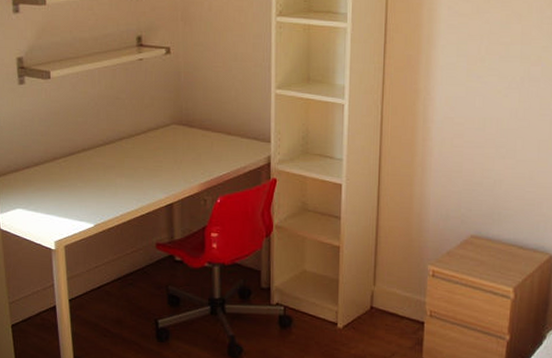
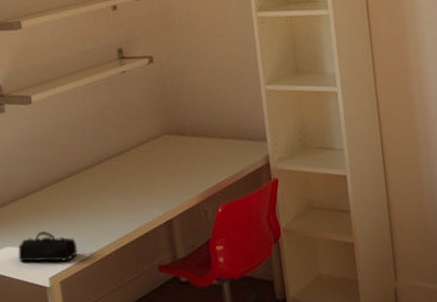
pencil case: none [28,199,83,229] -> present [18,231,78,263]

